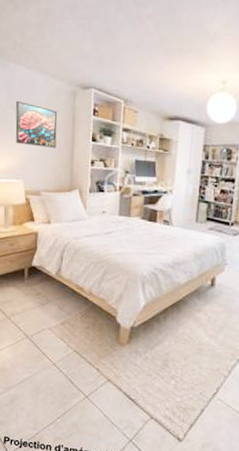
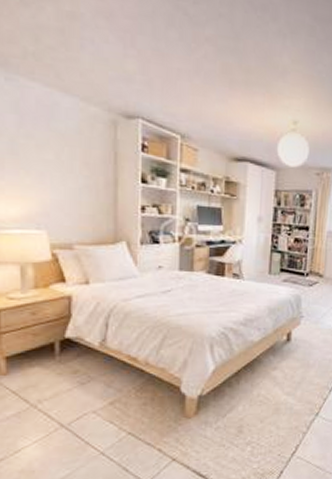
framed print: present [15,100,58,148] -> none [31,127,93,190]

